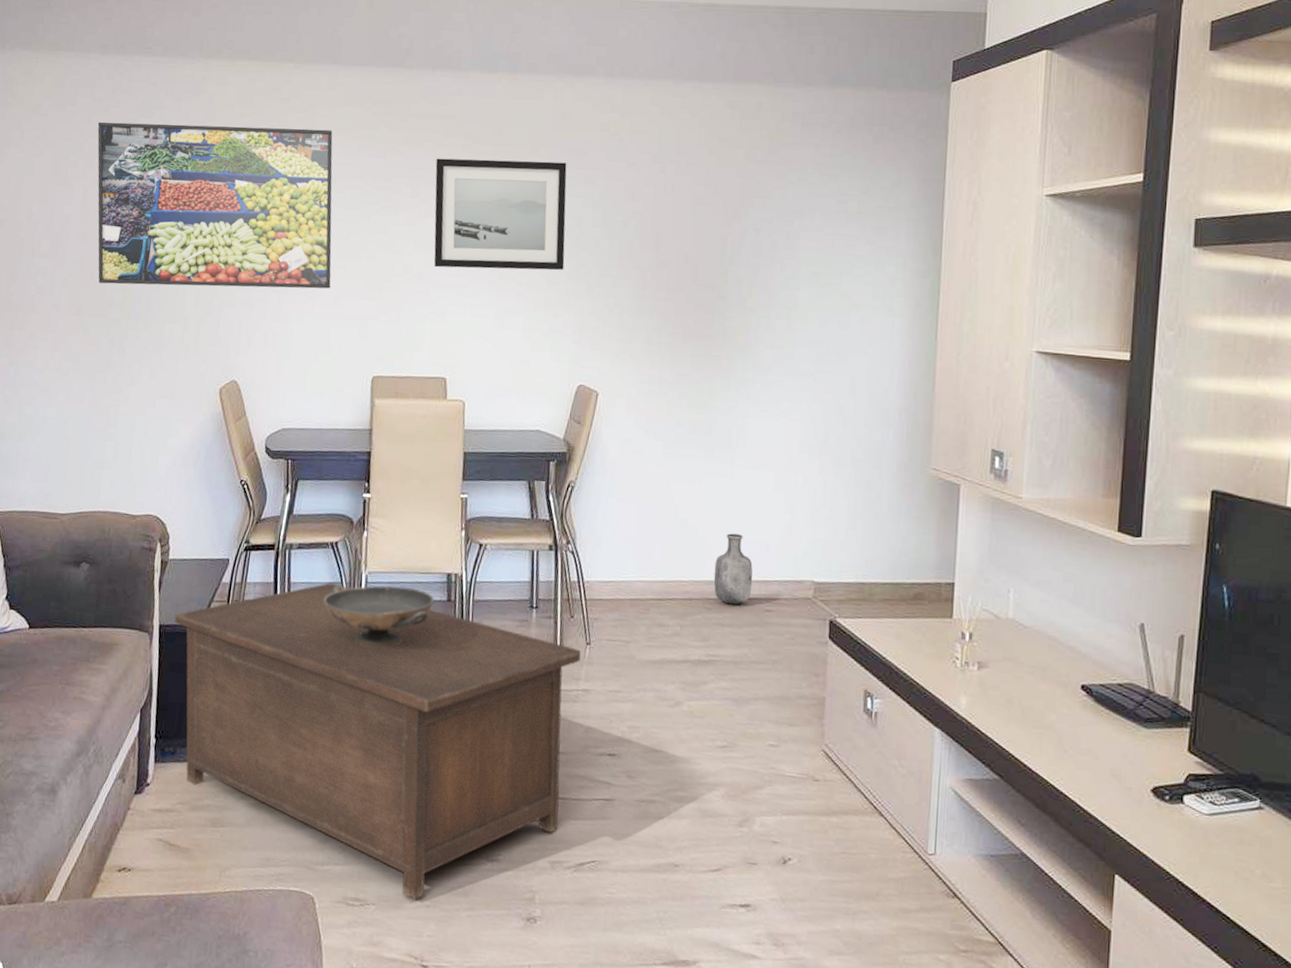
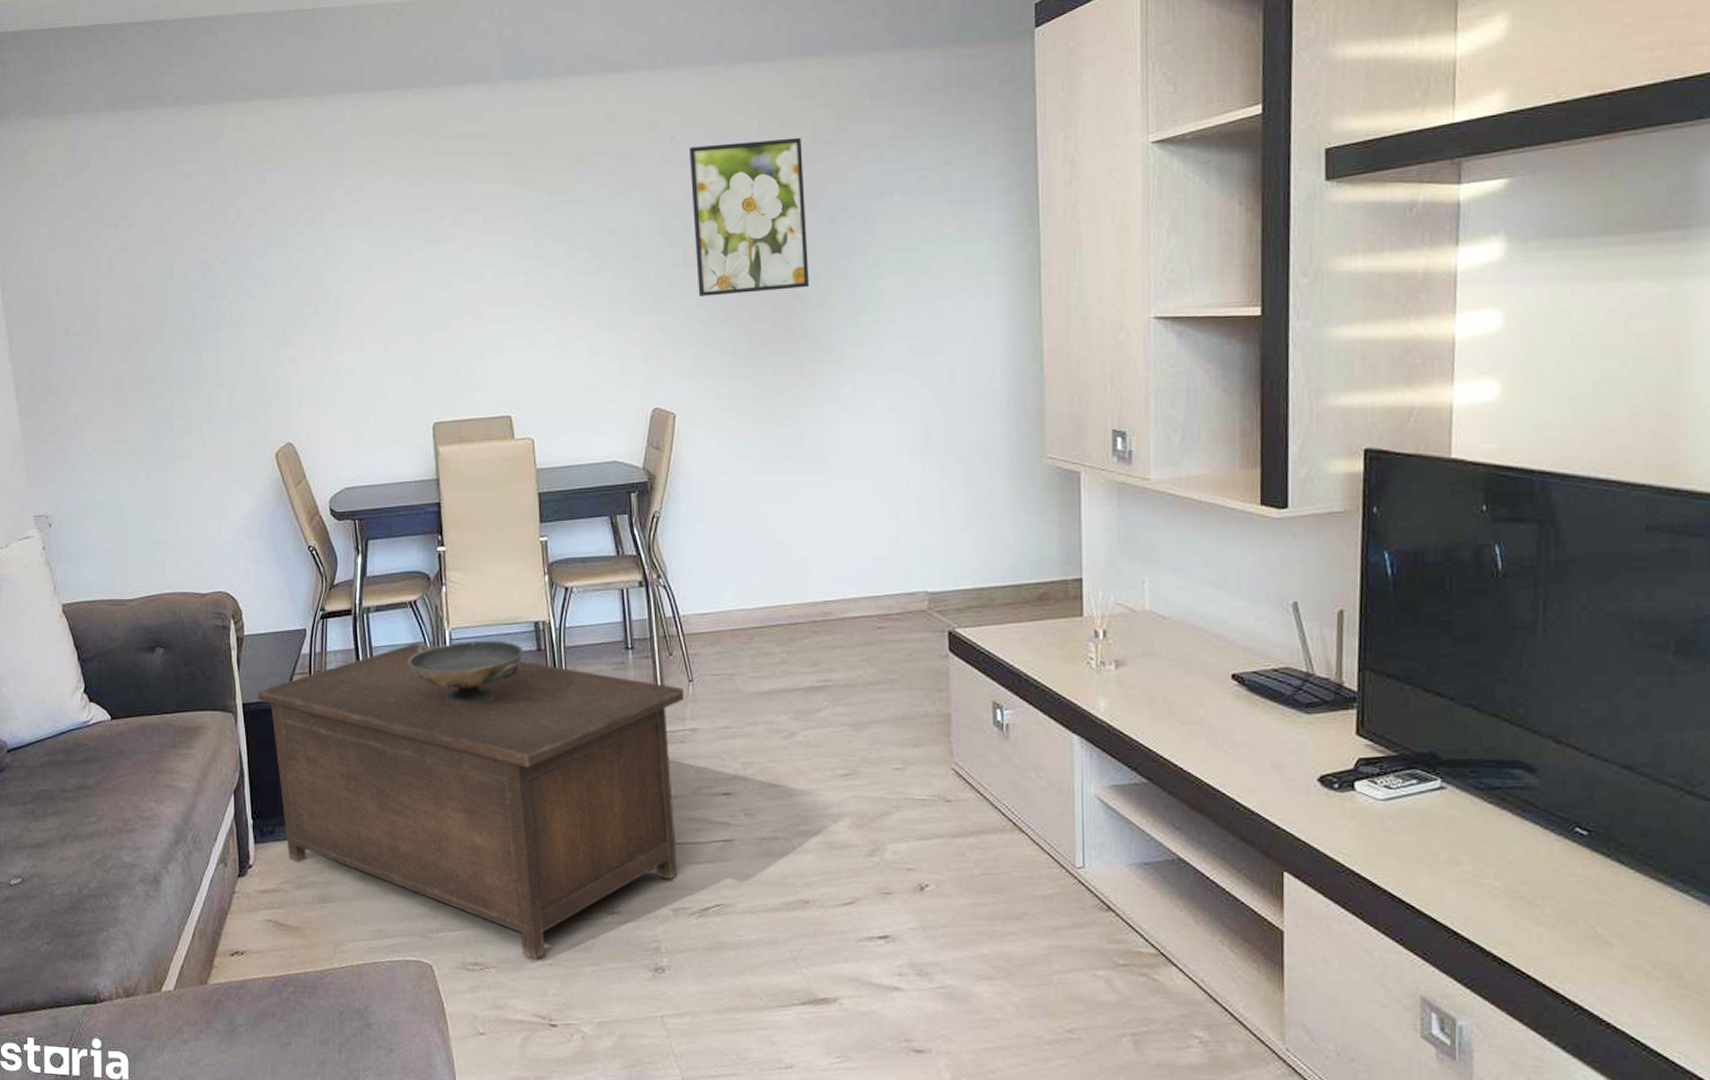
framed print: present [97,121,333,289] -> none [116,164,378,356]
wall art: present [434,158,567,271] -> none [476,169,625,299]
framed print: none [630,151,737,290] -> present [689,137,809,296]
vase: present [713,533,753,605] -> none [818,549,861,625]

